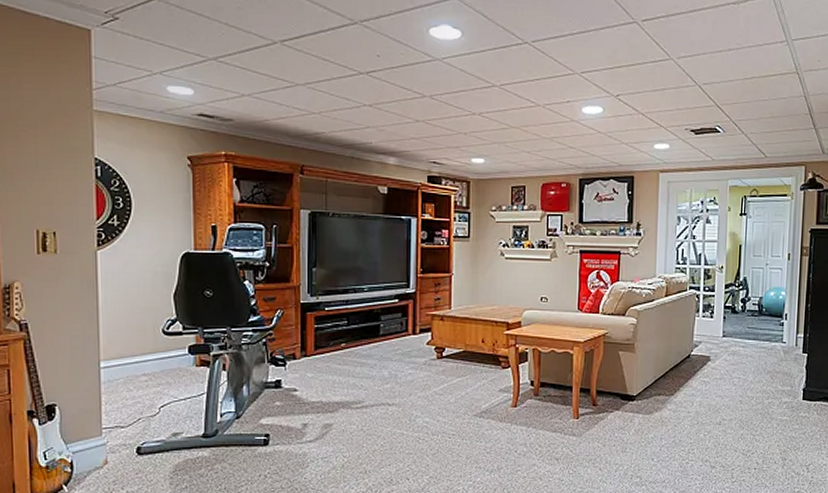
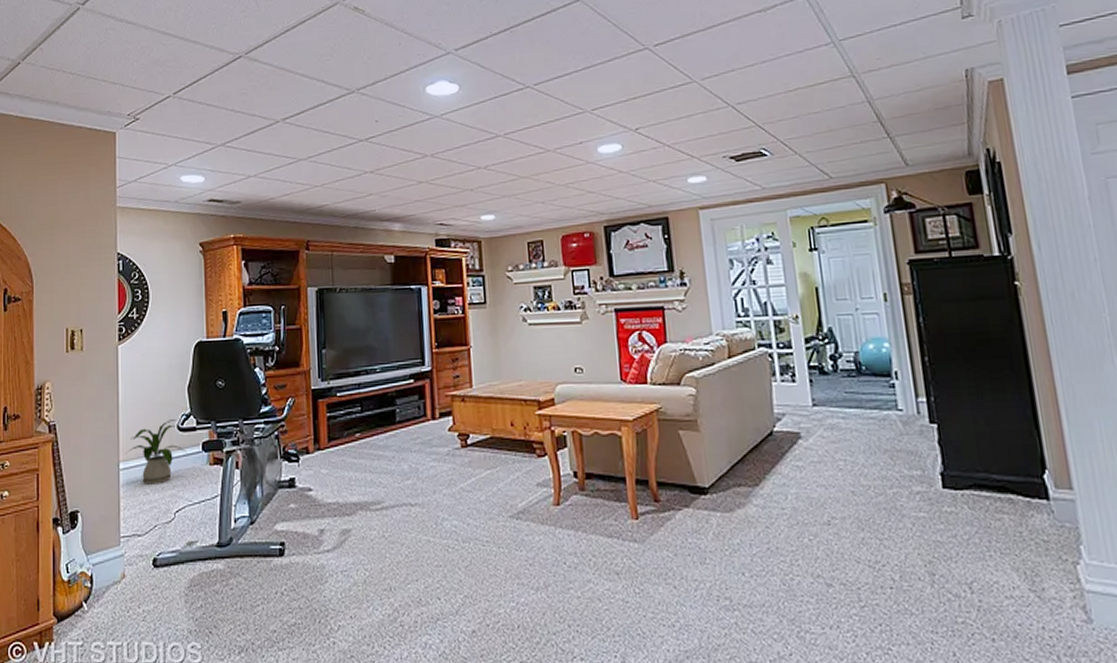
house plant: none [106,324,174,382] -> present [125,419,189,485]

